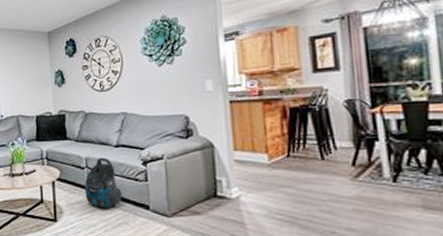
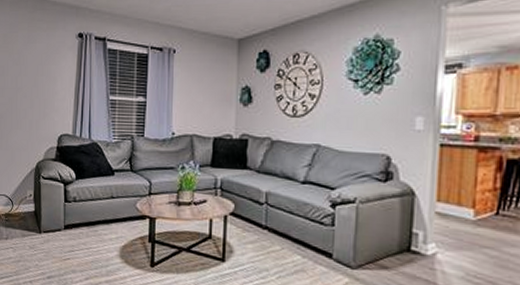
vacuum cleaner: present [84,158,122,208] -> none [261,194,303,252]

